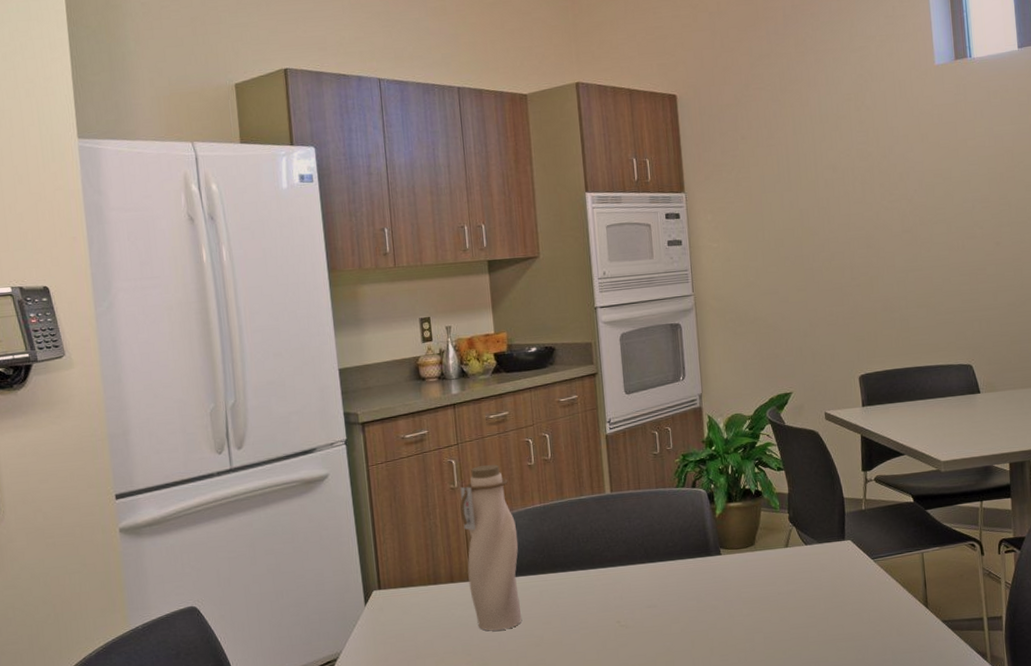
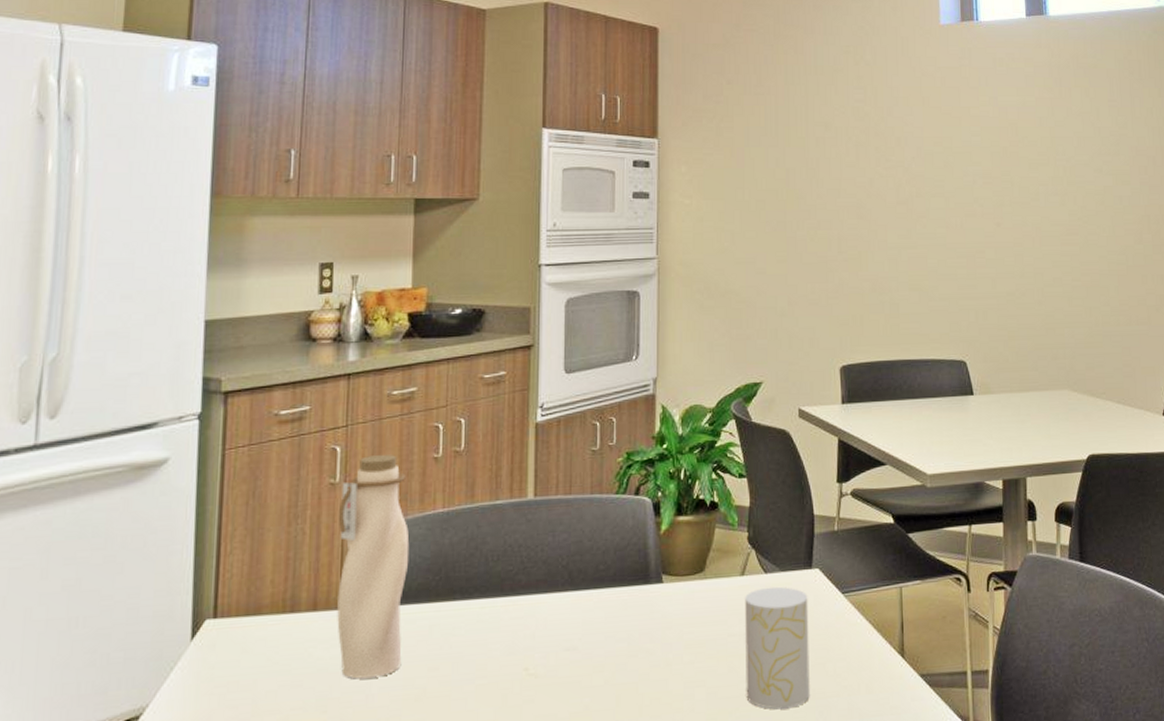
cup: none [790,555,850,649] -> present [745,586,810,710]

